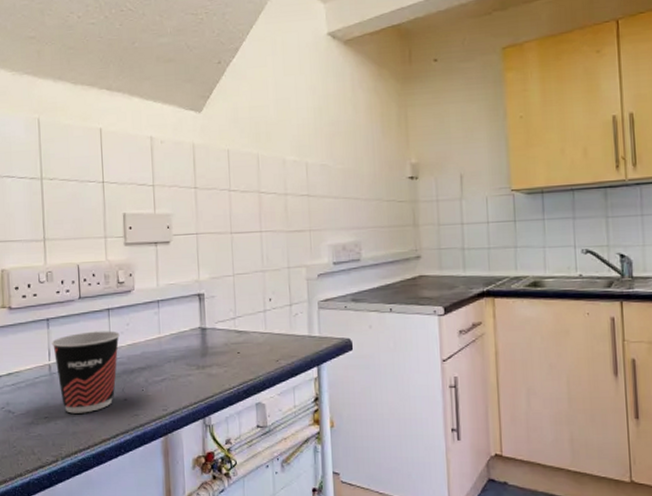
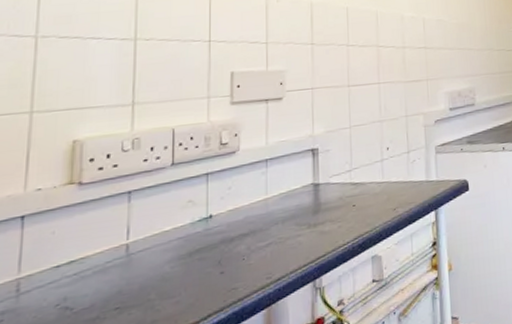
cup: present [51,331,120,414] -> none [132,197,219,299]

